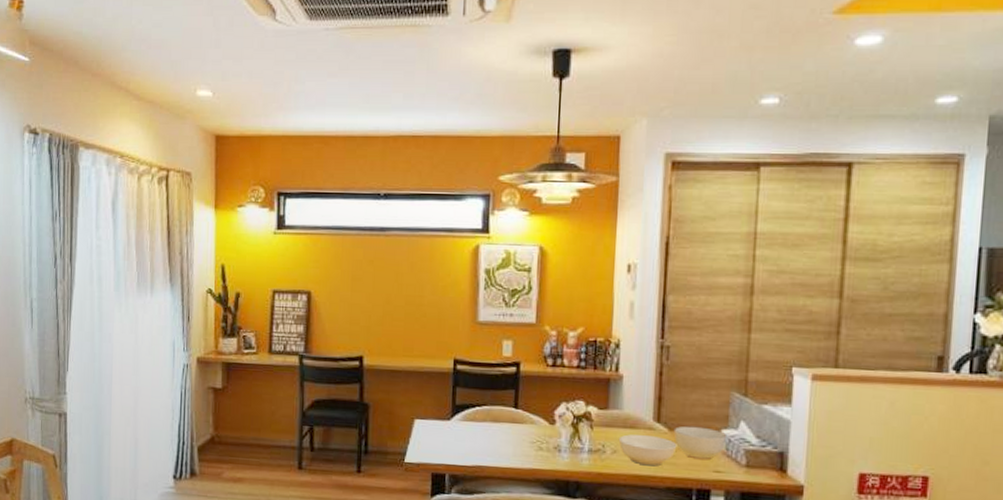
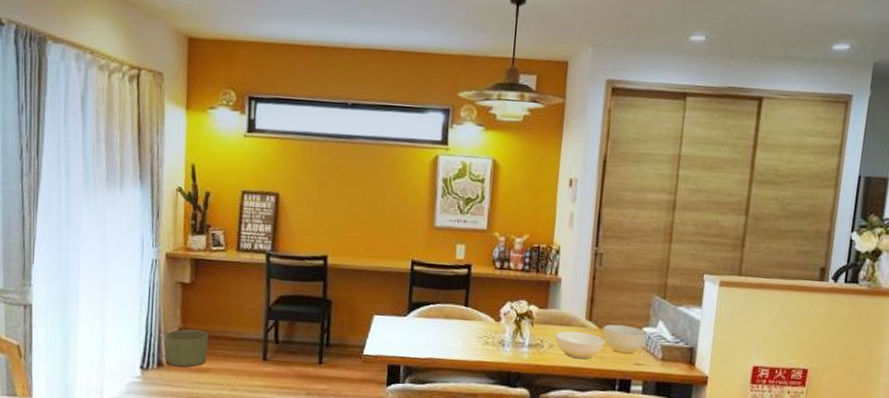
basket: none [197,436,242,477] -> present [164,329,209,368]

